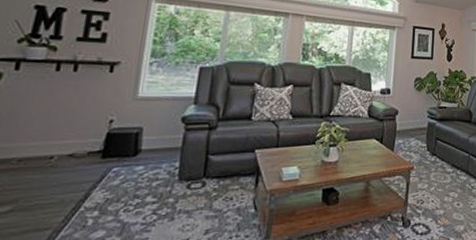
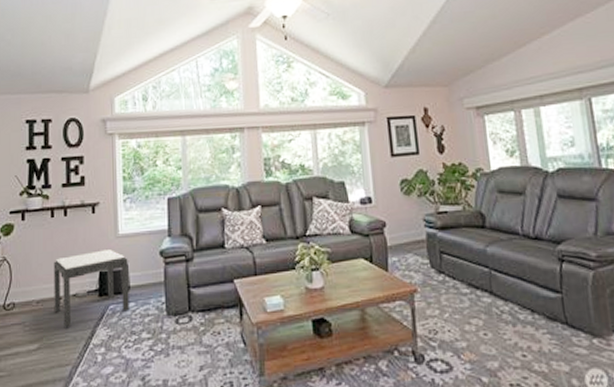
side table: none [40,111,144,189] -> present [53,250,129,327]

